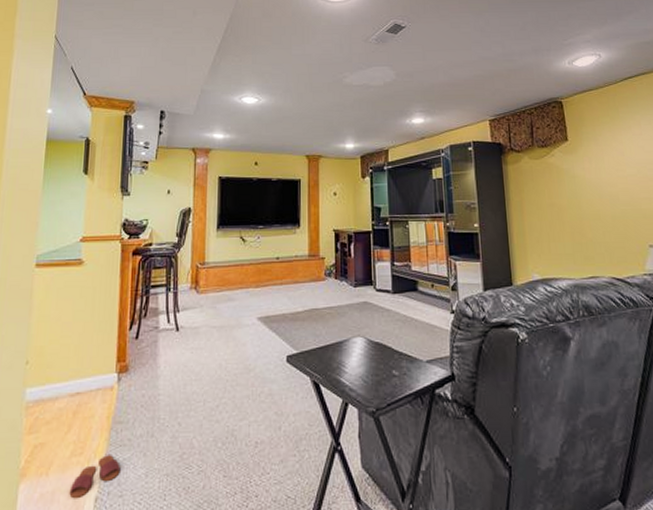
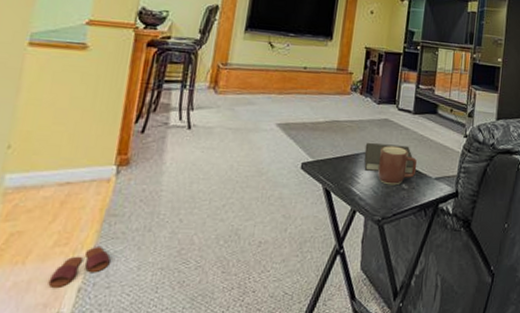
book: none [348,328,401,360] -> present [364,143,414,174]
mug: none [363,330,405,373] -> present [377,146,418,186]

